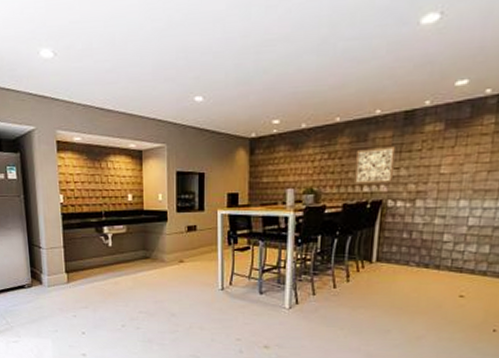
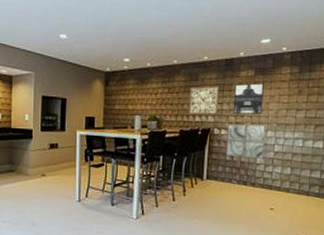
wall art: none [402,192,458,235] -> present [226,124,266,159]
wall art: none [412,139,457,180] -> present [232,83,264,114]

